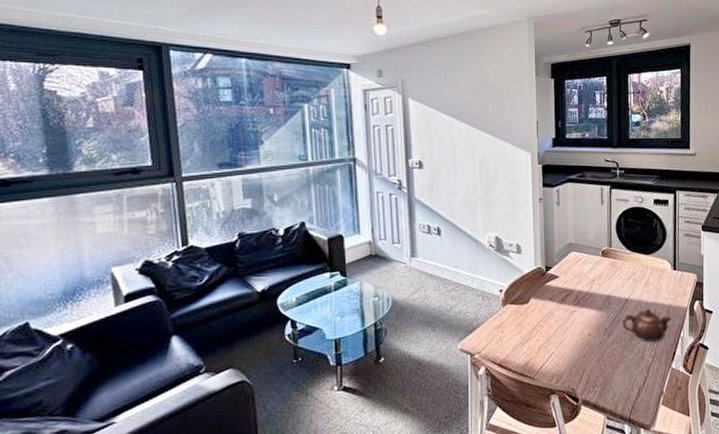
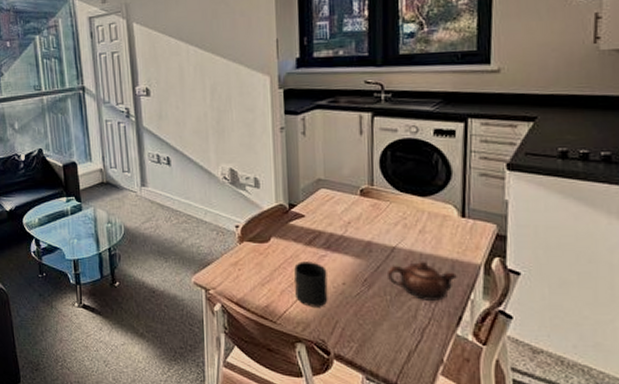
mug: none [550,318,577,360] -> present [294,261,328,307]

